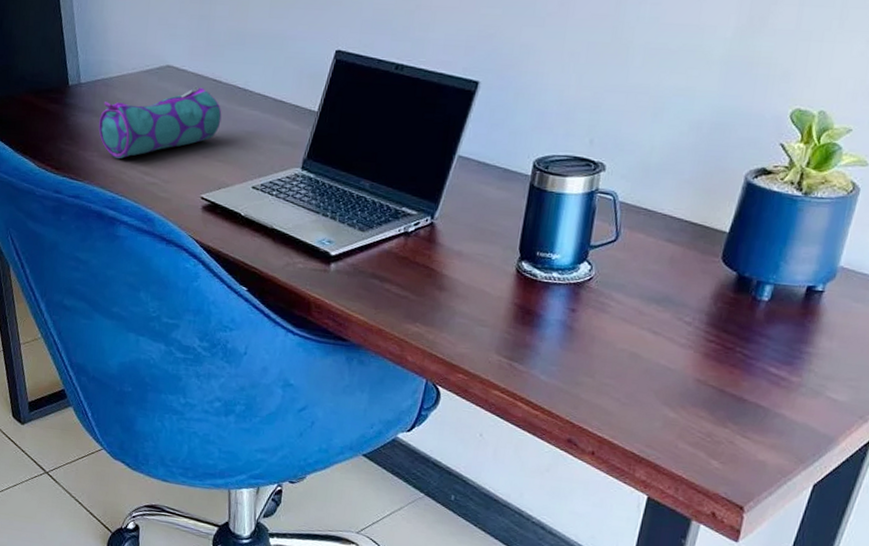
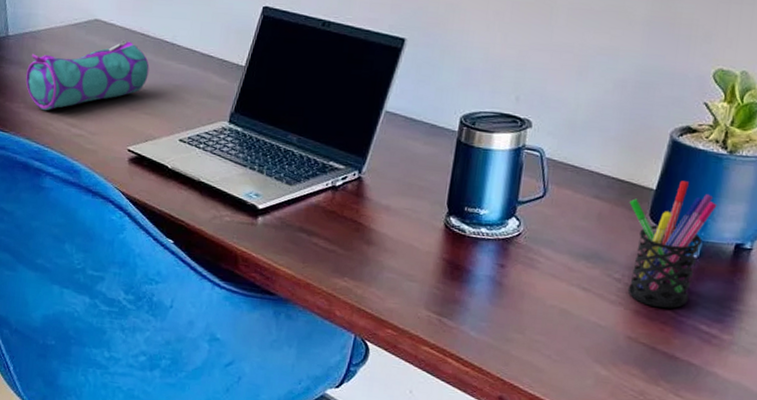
pen holder: none [697,223,790,351] -> present [627,181,717,308]

